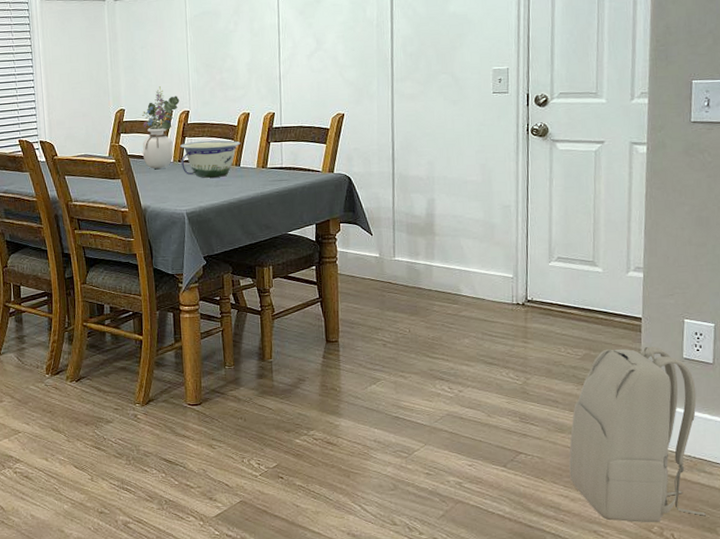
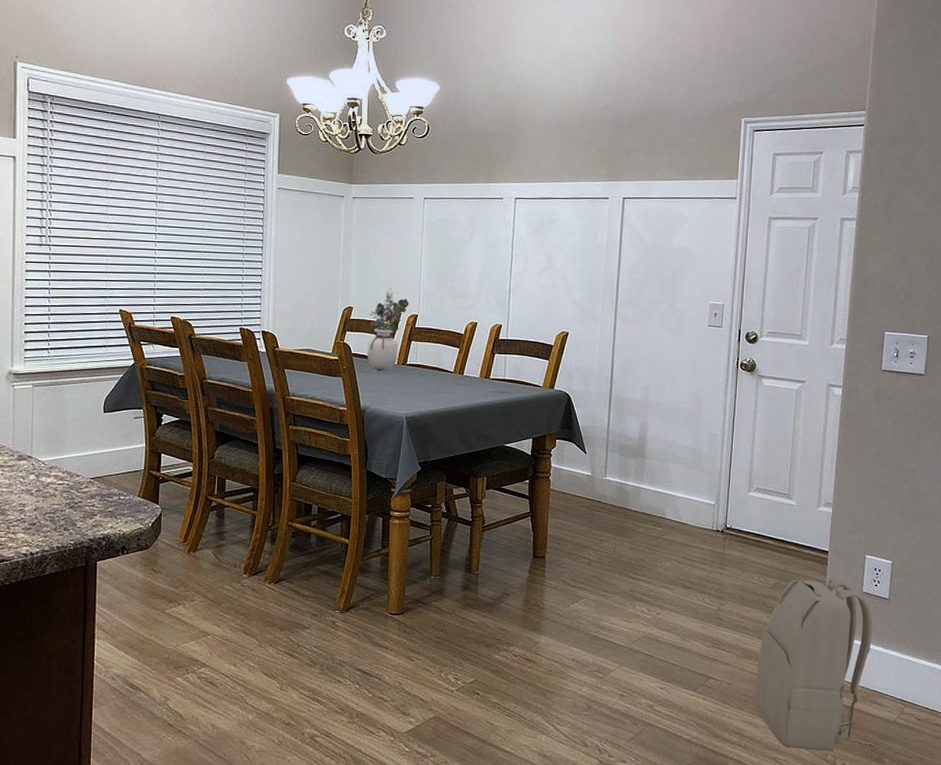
bowl: present [180,140,241,178] -> none [405,346,466,384]

